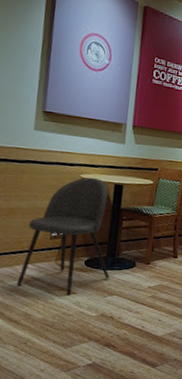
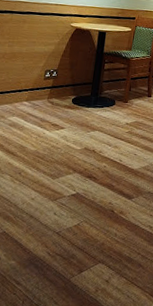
dining chair: present [17,177,110,296] -> none [15,25,93,131]

